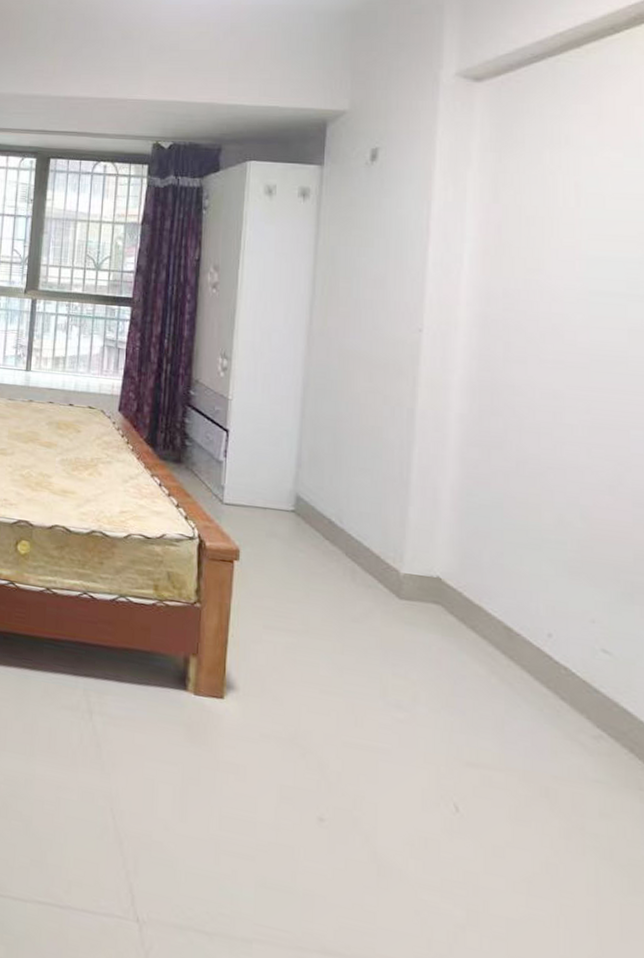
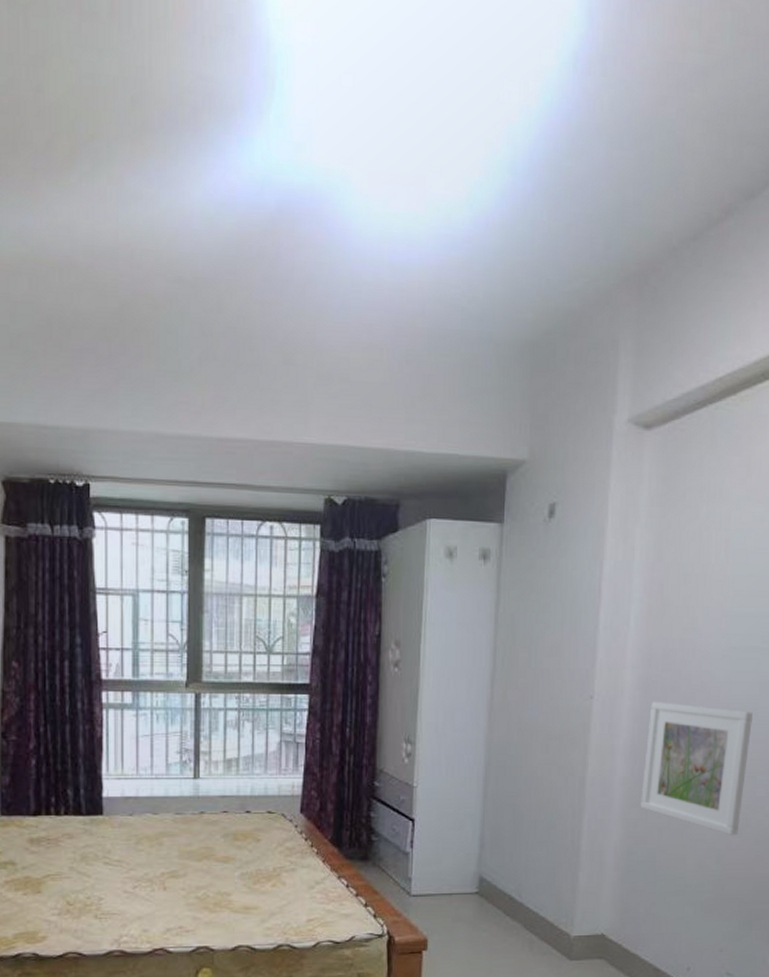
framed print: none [482,340,621,493] -> present [641,702,753,836]

